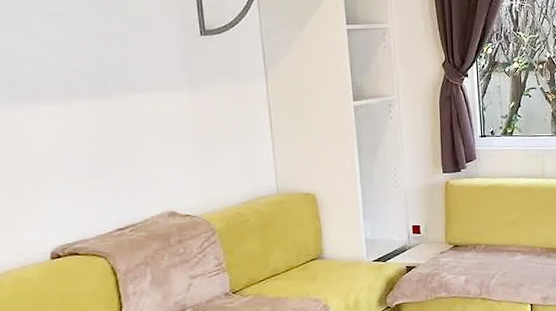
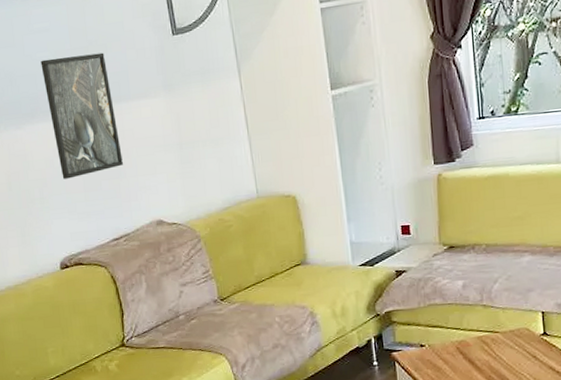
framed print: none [50,42,136,165] -> present [40,52,123,179]

